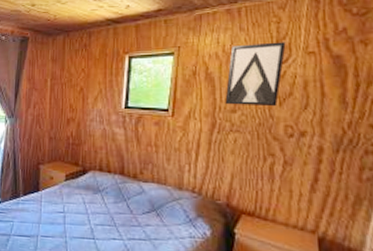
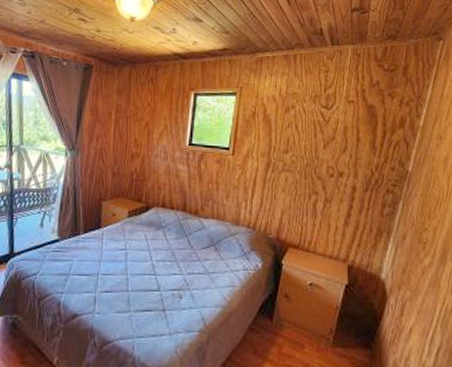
wall art: present [225,42,286,107] -> none [279,89,332,149]

